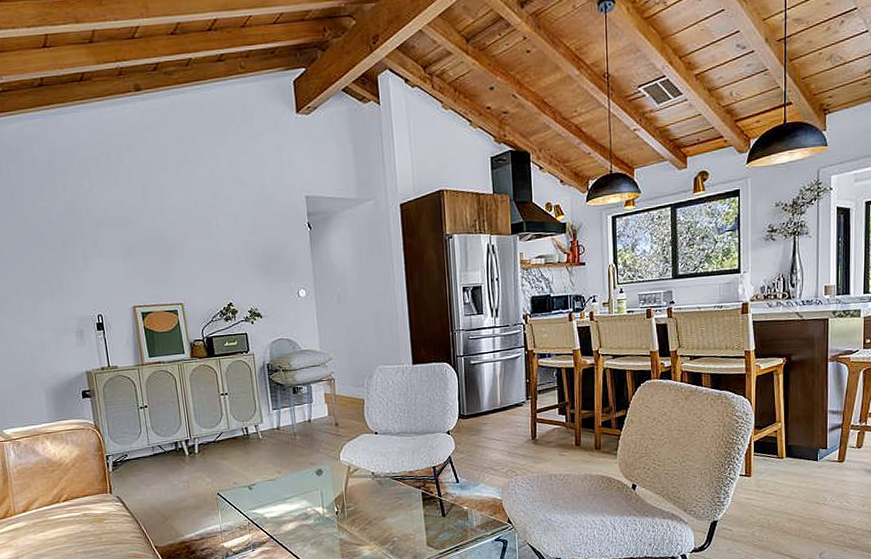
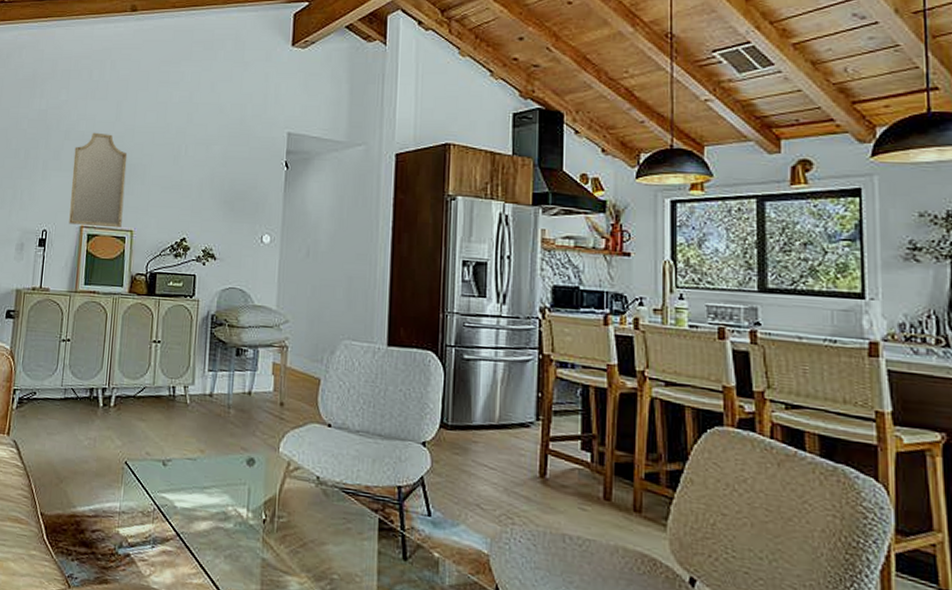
home mirror: none [110,217,172,306] -> present [69,132,128,229]

